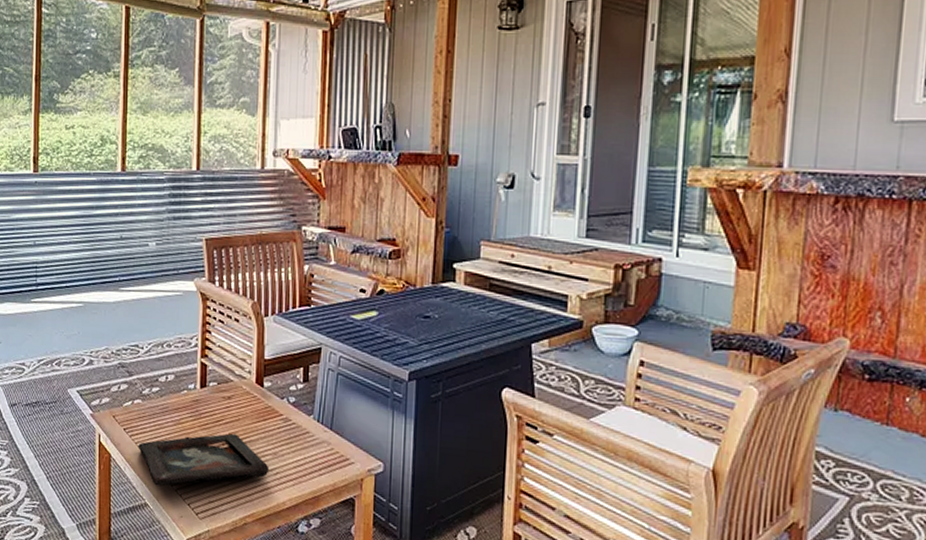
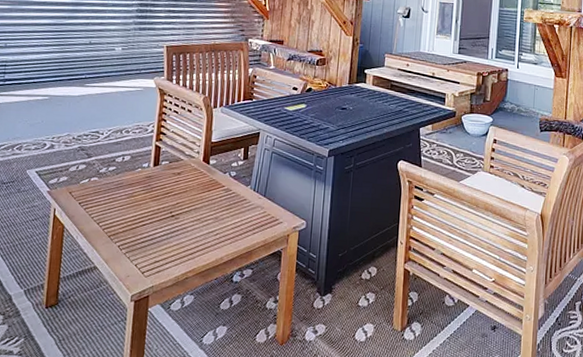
decorative tray: present [138,433,270,486] -> none [91,203,211,251]

